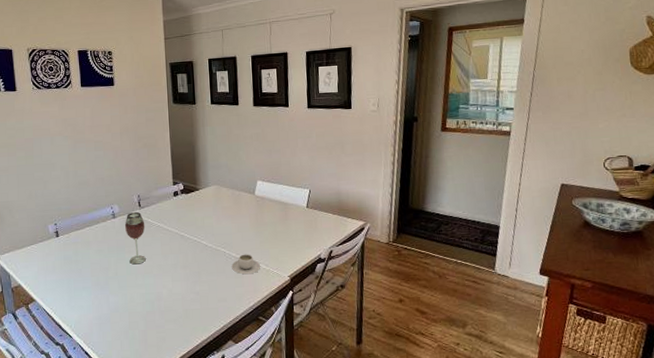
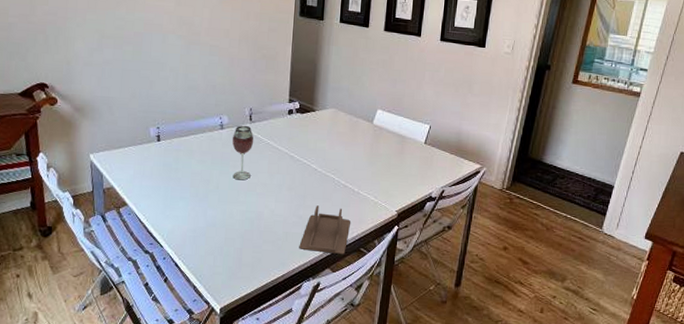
napkin holder: none [200,280,246,326] -> present [299,205,350,255]
teacup: present [232,254,260,275] -> none [339,183,369,204]

